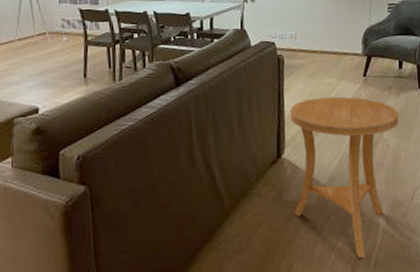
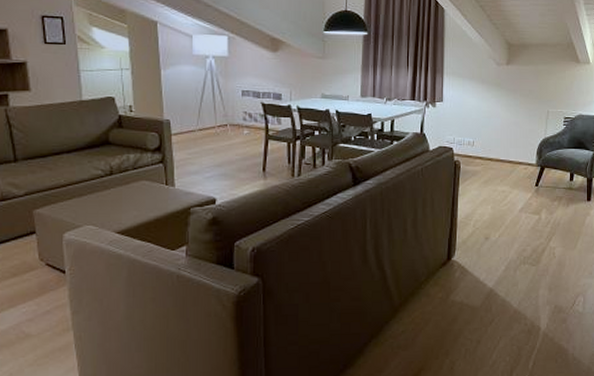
side table: present [290,96,399,258] -> none [460,204,566,358]

